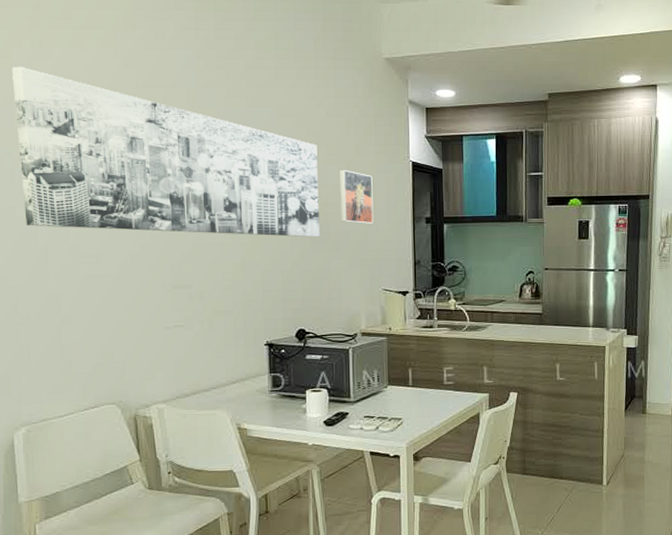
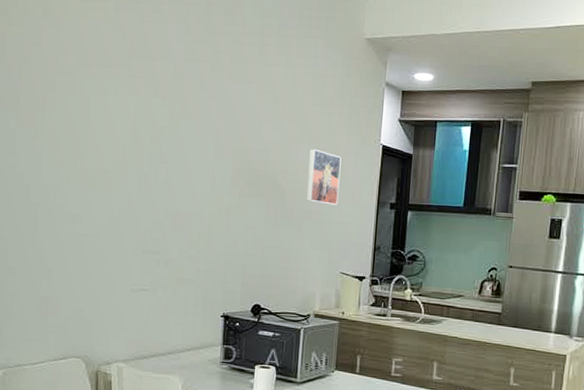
wall art: present [12,66,320,238] -> none [22,34,291,215]

